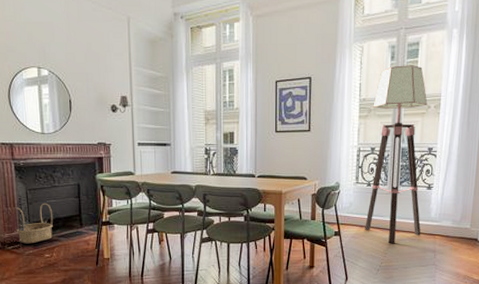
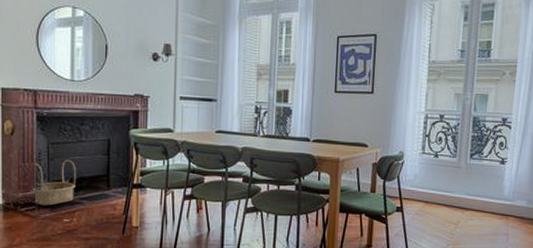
floor lamp: present [365,65,428,243] -> none [430,27,503,223]

